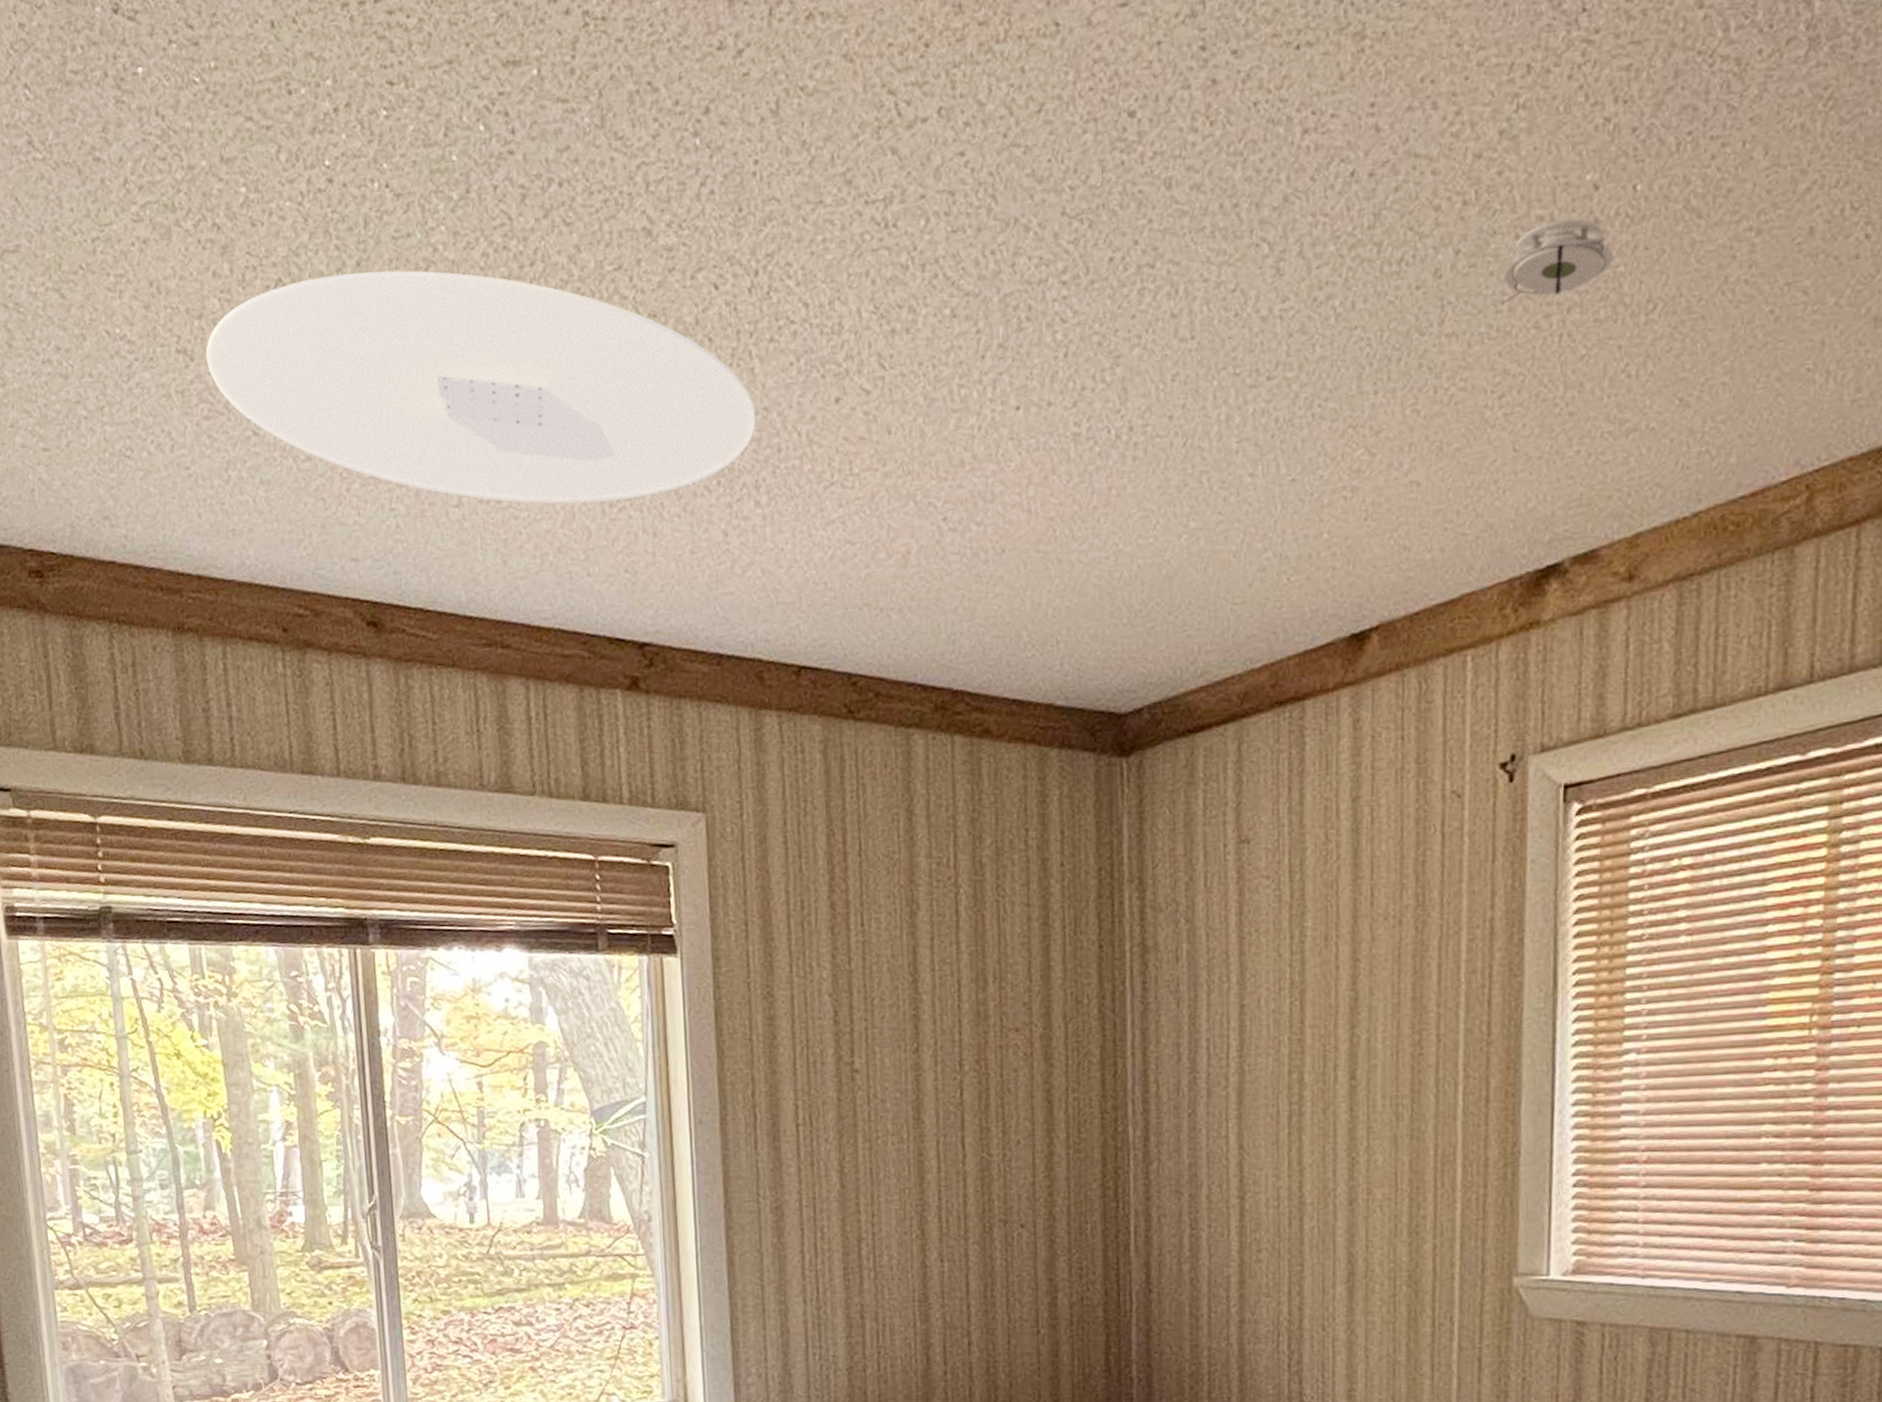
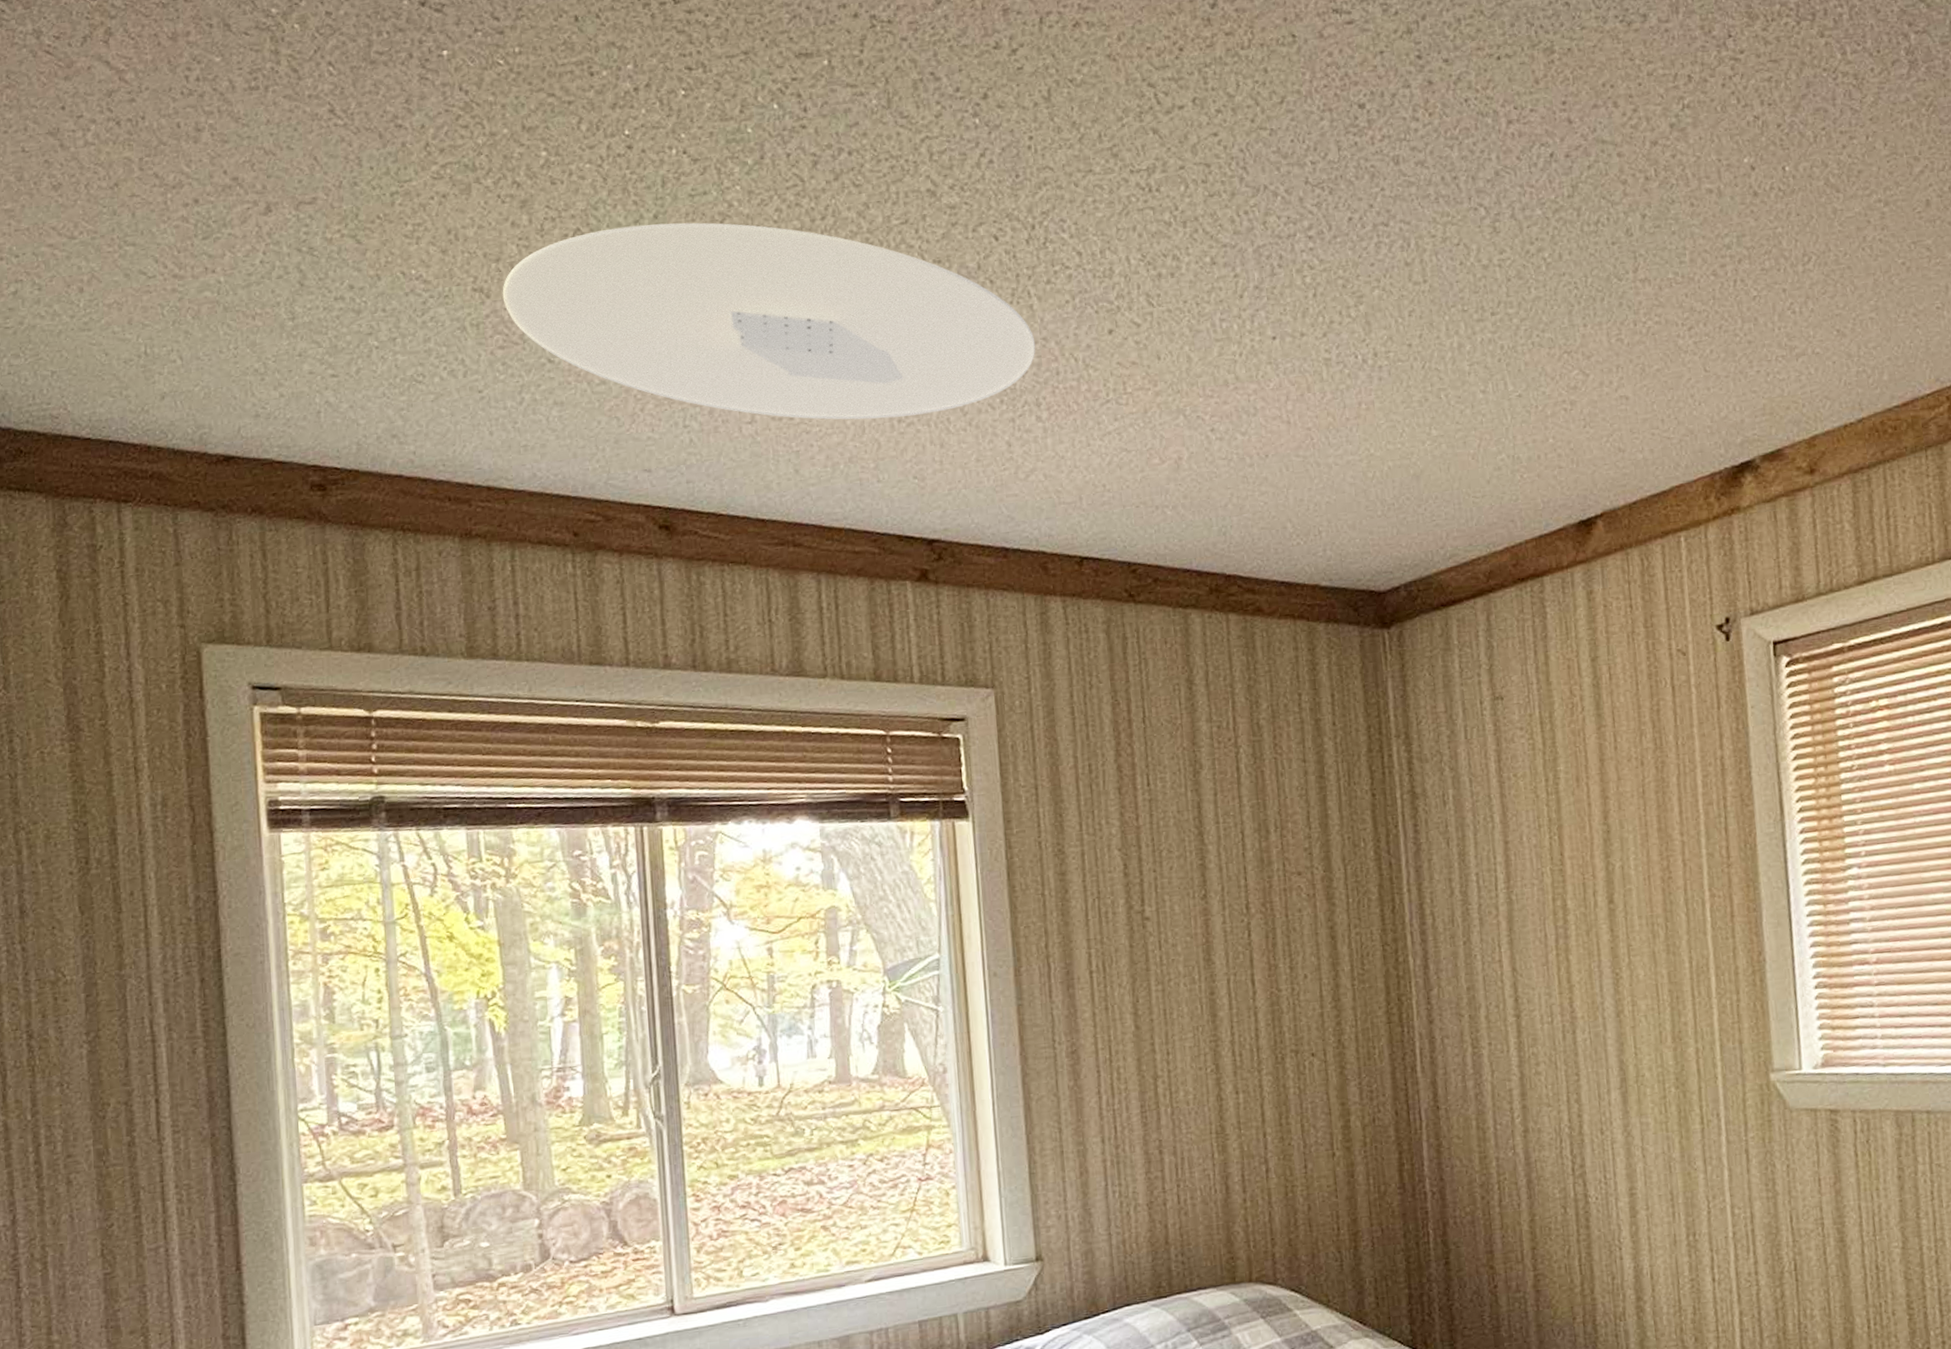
smoke detector: present [1500,219,1614,305] -> none [1683,191,1773,257]

